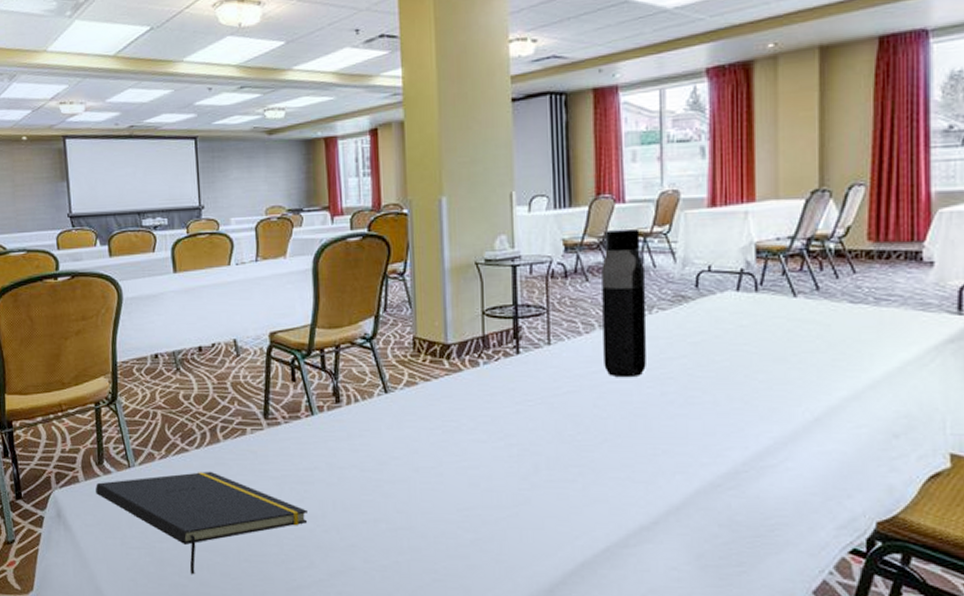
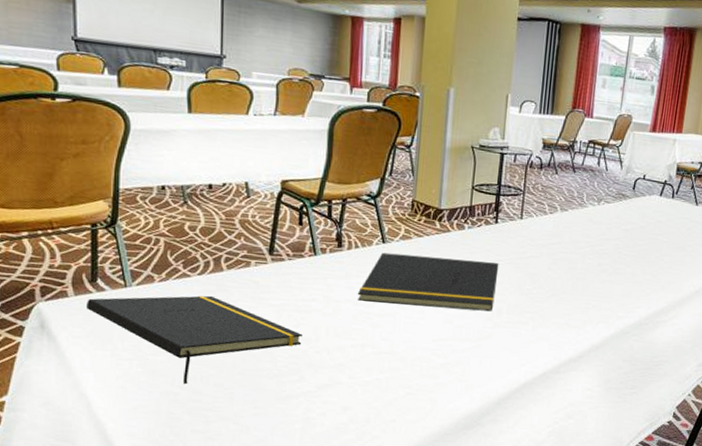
notepad: none [362,404,529,469] -> present [357,252,499,312]
water bottle: present [601,229,647,378] -> none [560,137,600,251]

